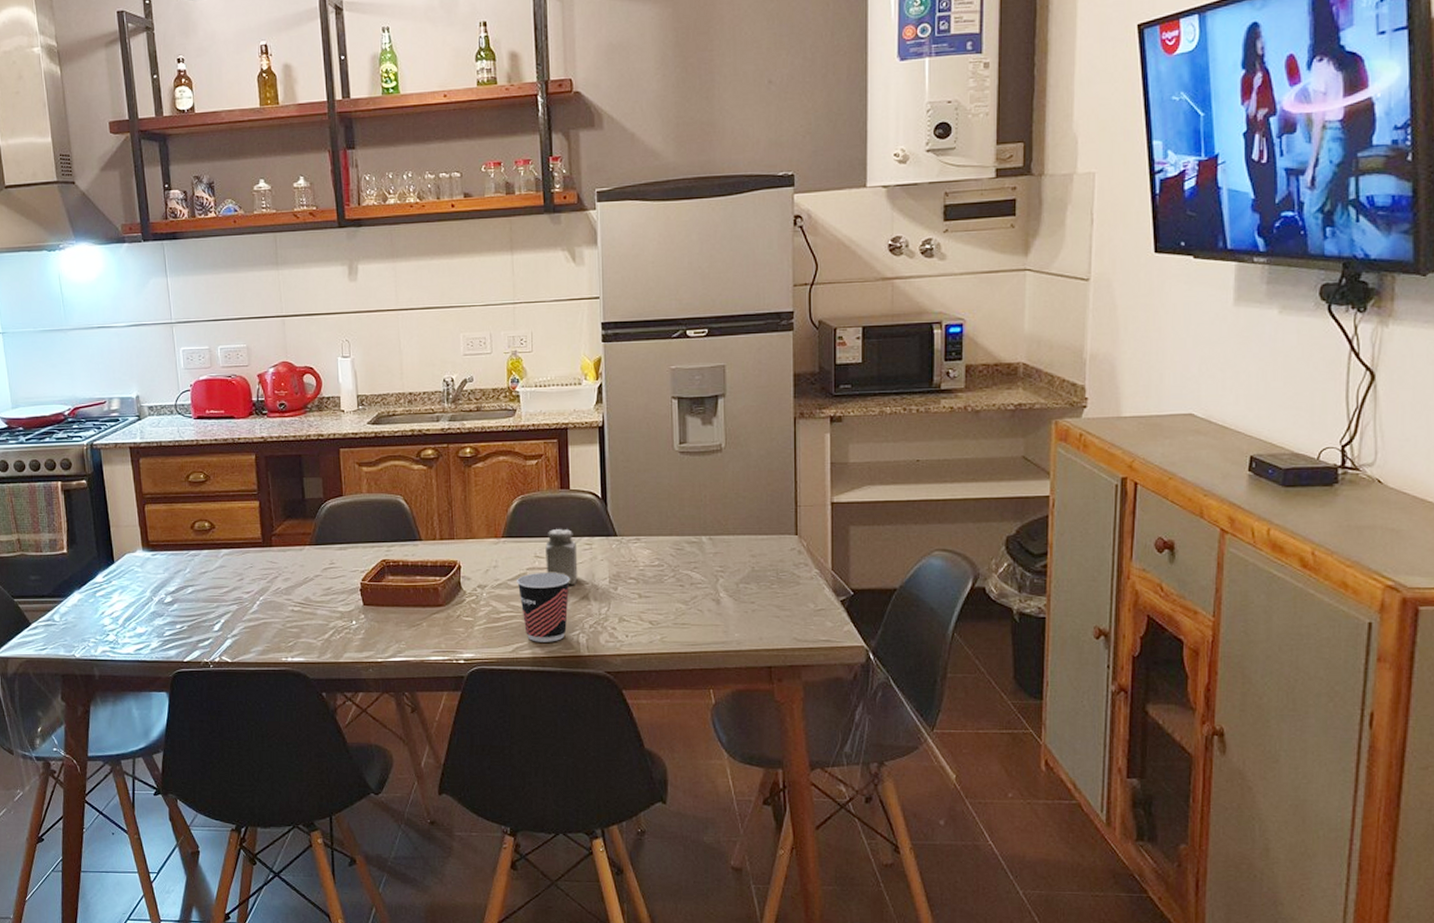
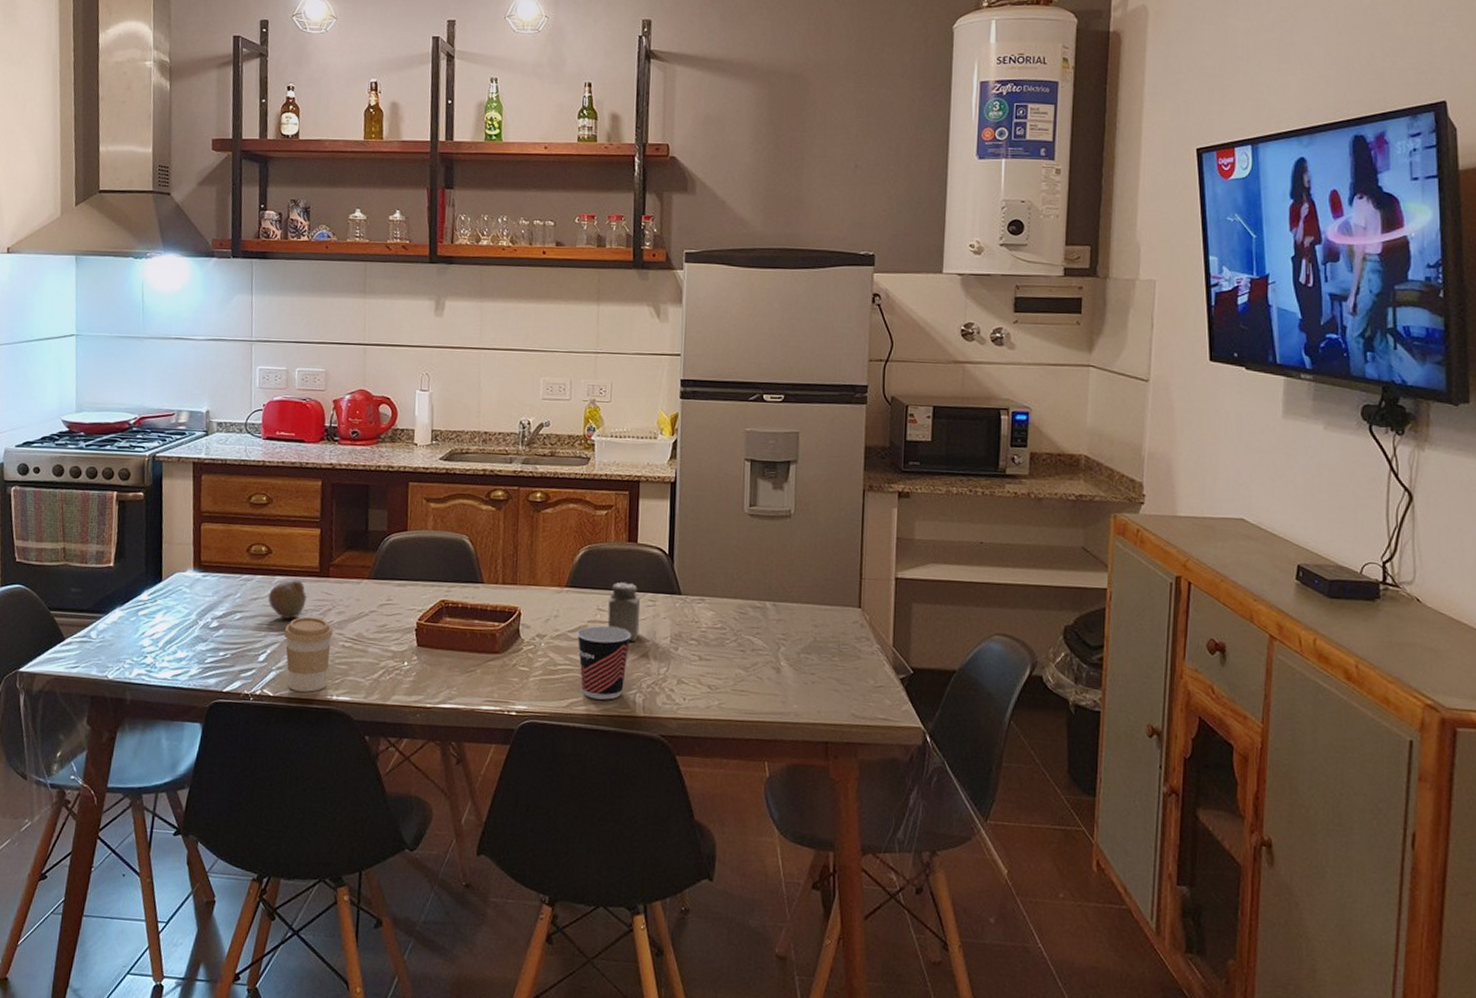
fruit: none [217,551,253,589] -> present [268,579,306,619]
coffee cup: none [235,585,282,656] -> present [284,616,333,692]

